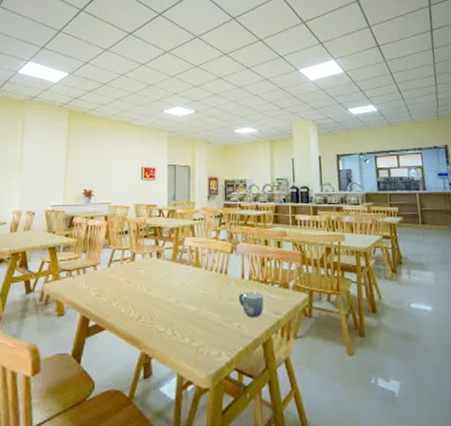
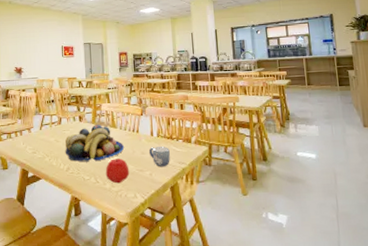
fruit bowl: none [137,262,210,309] -> present [64,124,125,162]
apple: none [184,305,214,338] -> present [105,158,130,184]

